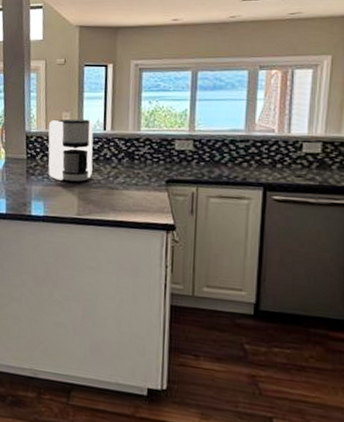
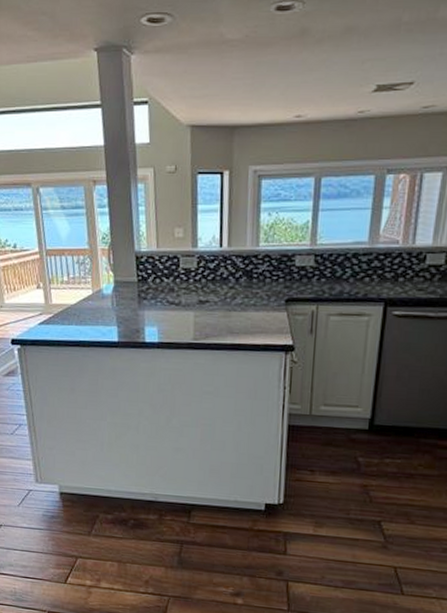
coffee maker: present [48,119,94,183] -> none [160,235,209,306]

